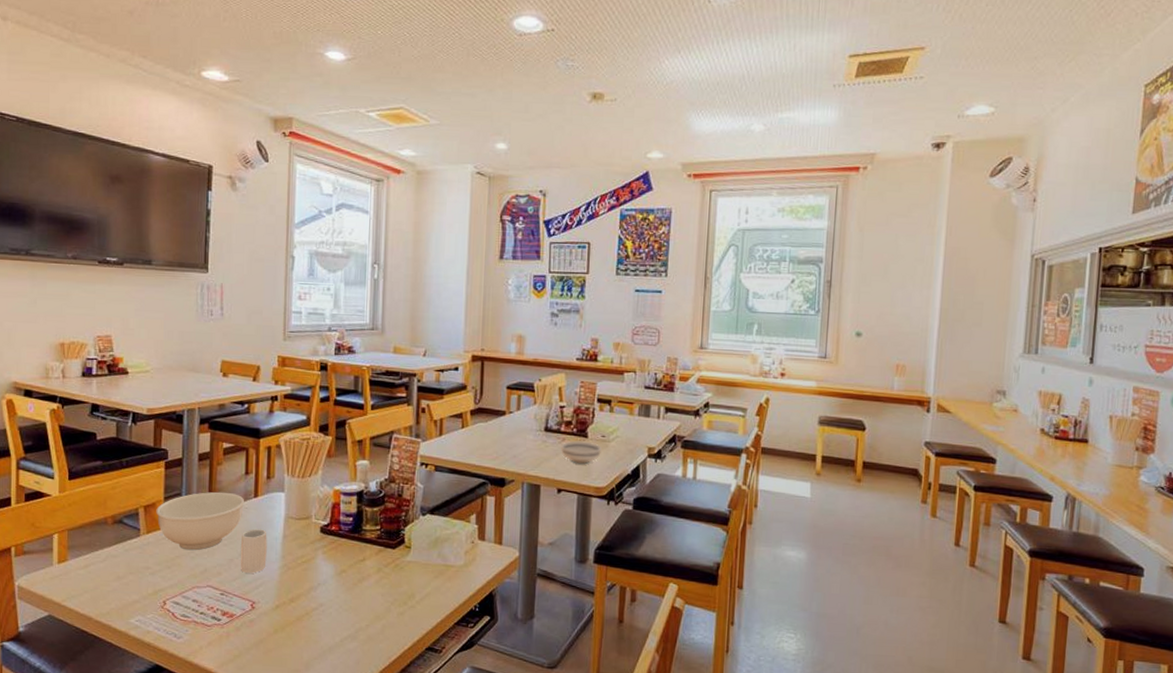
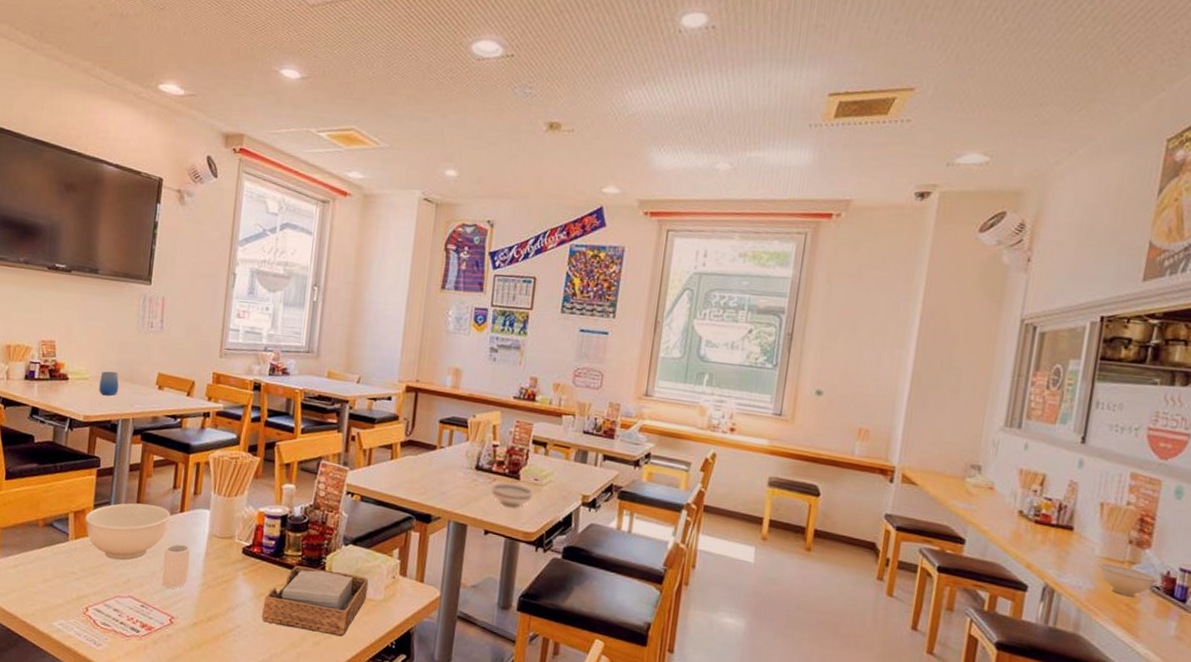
cup: none [161,362,182,387] -> present [99,371,119,396]
napkin holder: none [345,539,448,605] -> present [262,565,369,637]
bowl: none [1112,469,1162,498] -> present [1099,562,1158,597]

